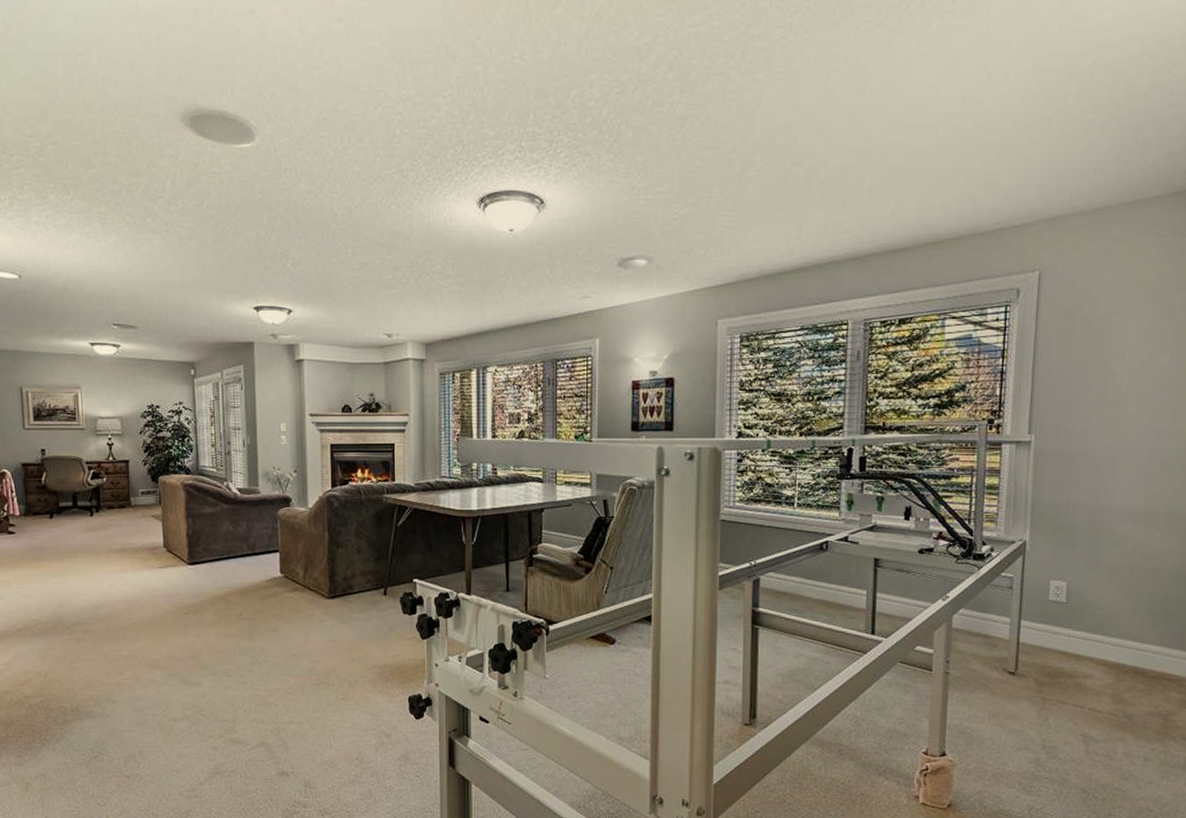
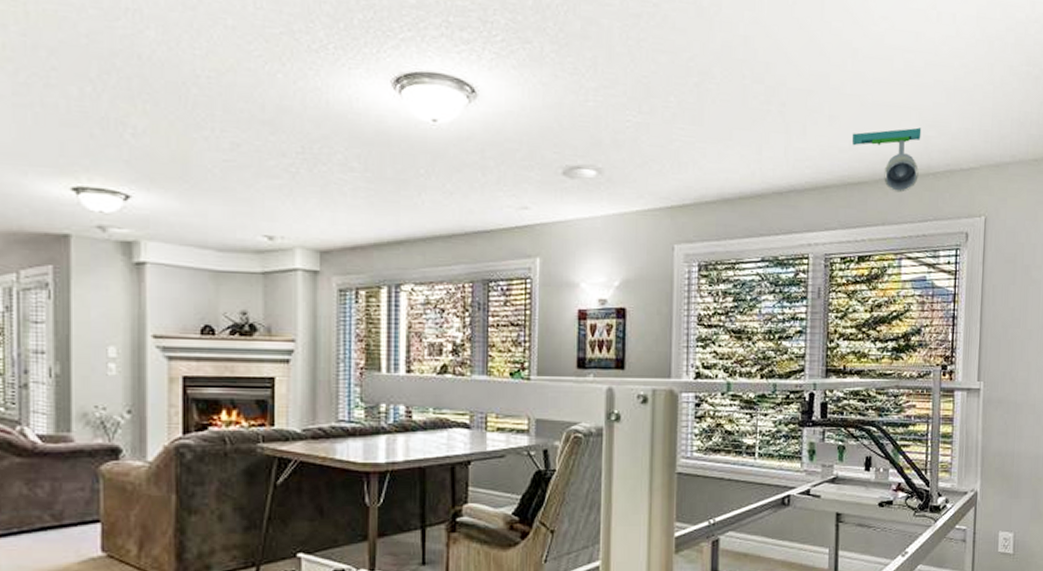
ceiling light fixture: none [893,190,969,255] -> present [851,127,922,193]

